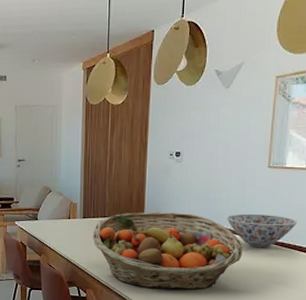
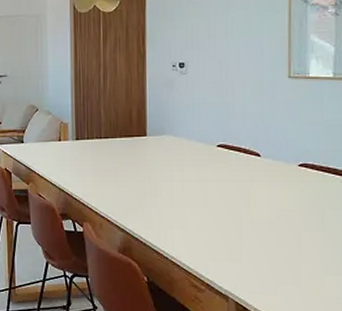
fruit basket: present [92,212,243,290] -> none [87,131,266,222]
bowl: present [226,213,297,248] -> none [244,131,328,172]

